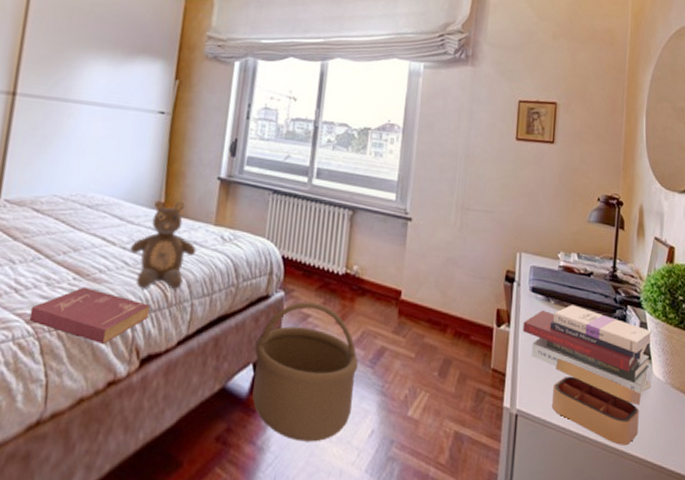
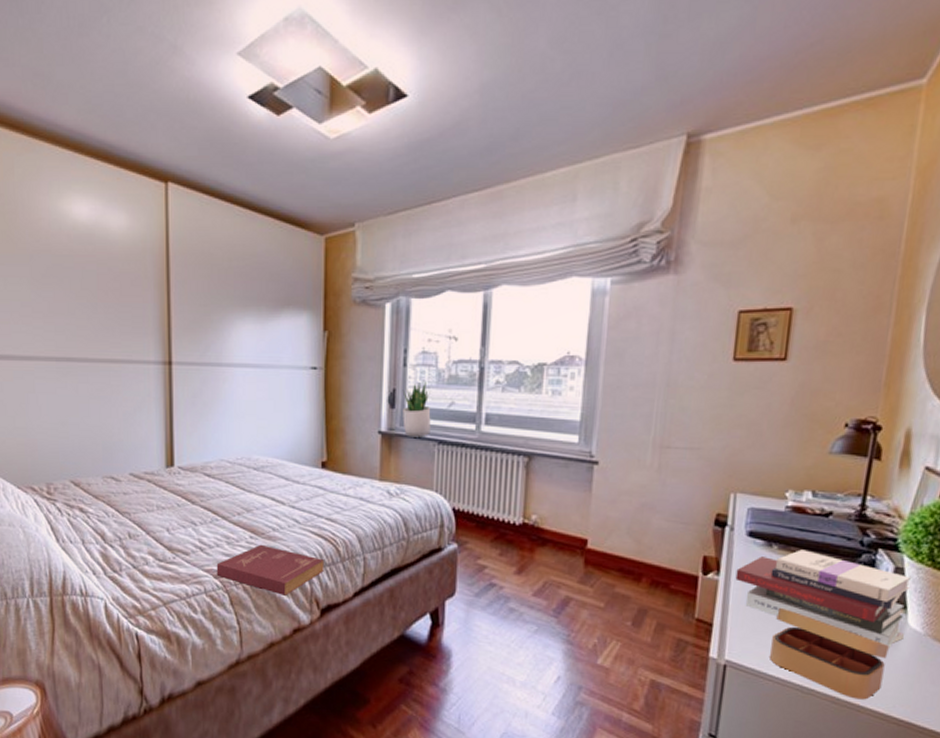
teddy bear: present [129,200,197,289] -> none [298,458,364,544]
planter: none [241,134,269,186] -> present [402,381,431,437]
basket: present [252,301,358,442] -> none [431,553,541,686]

